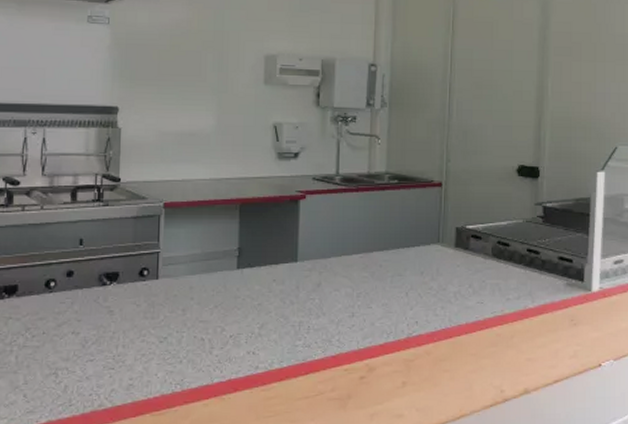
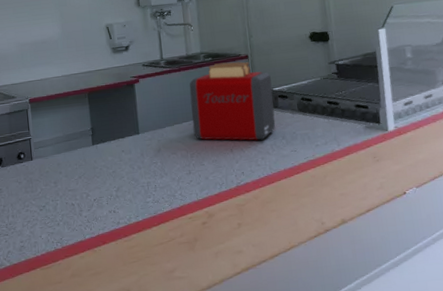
toaster: none [364,188,465,286] -> present [189,62,276,141]

